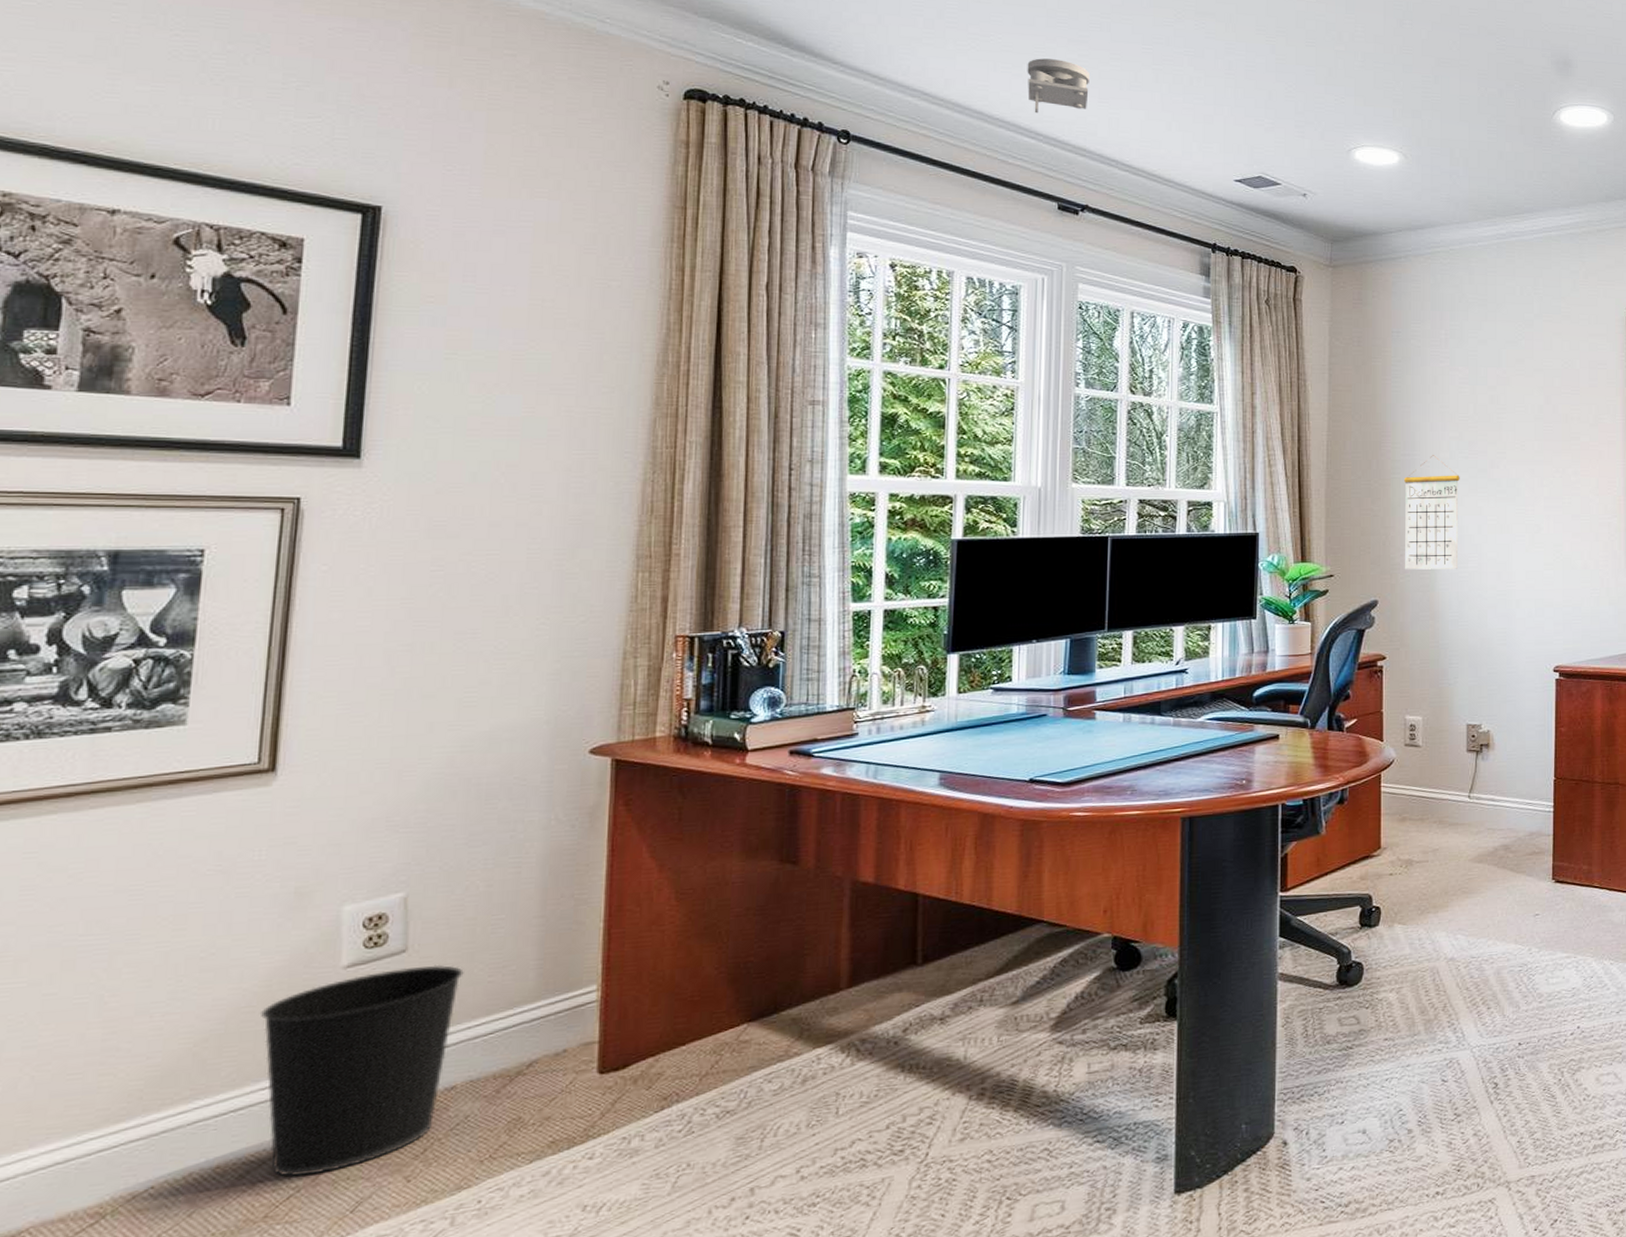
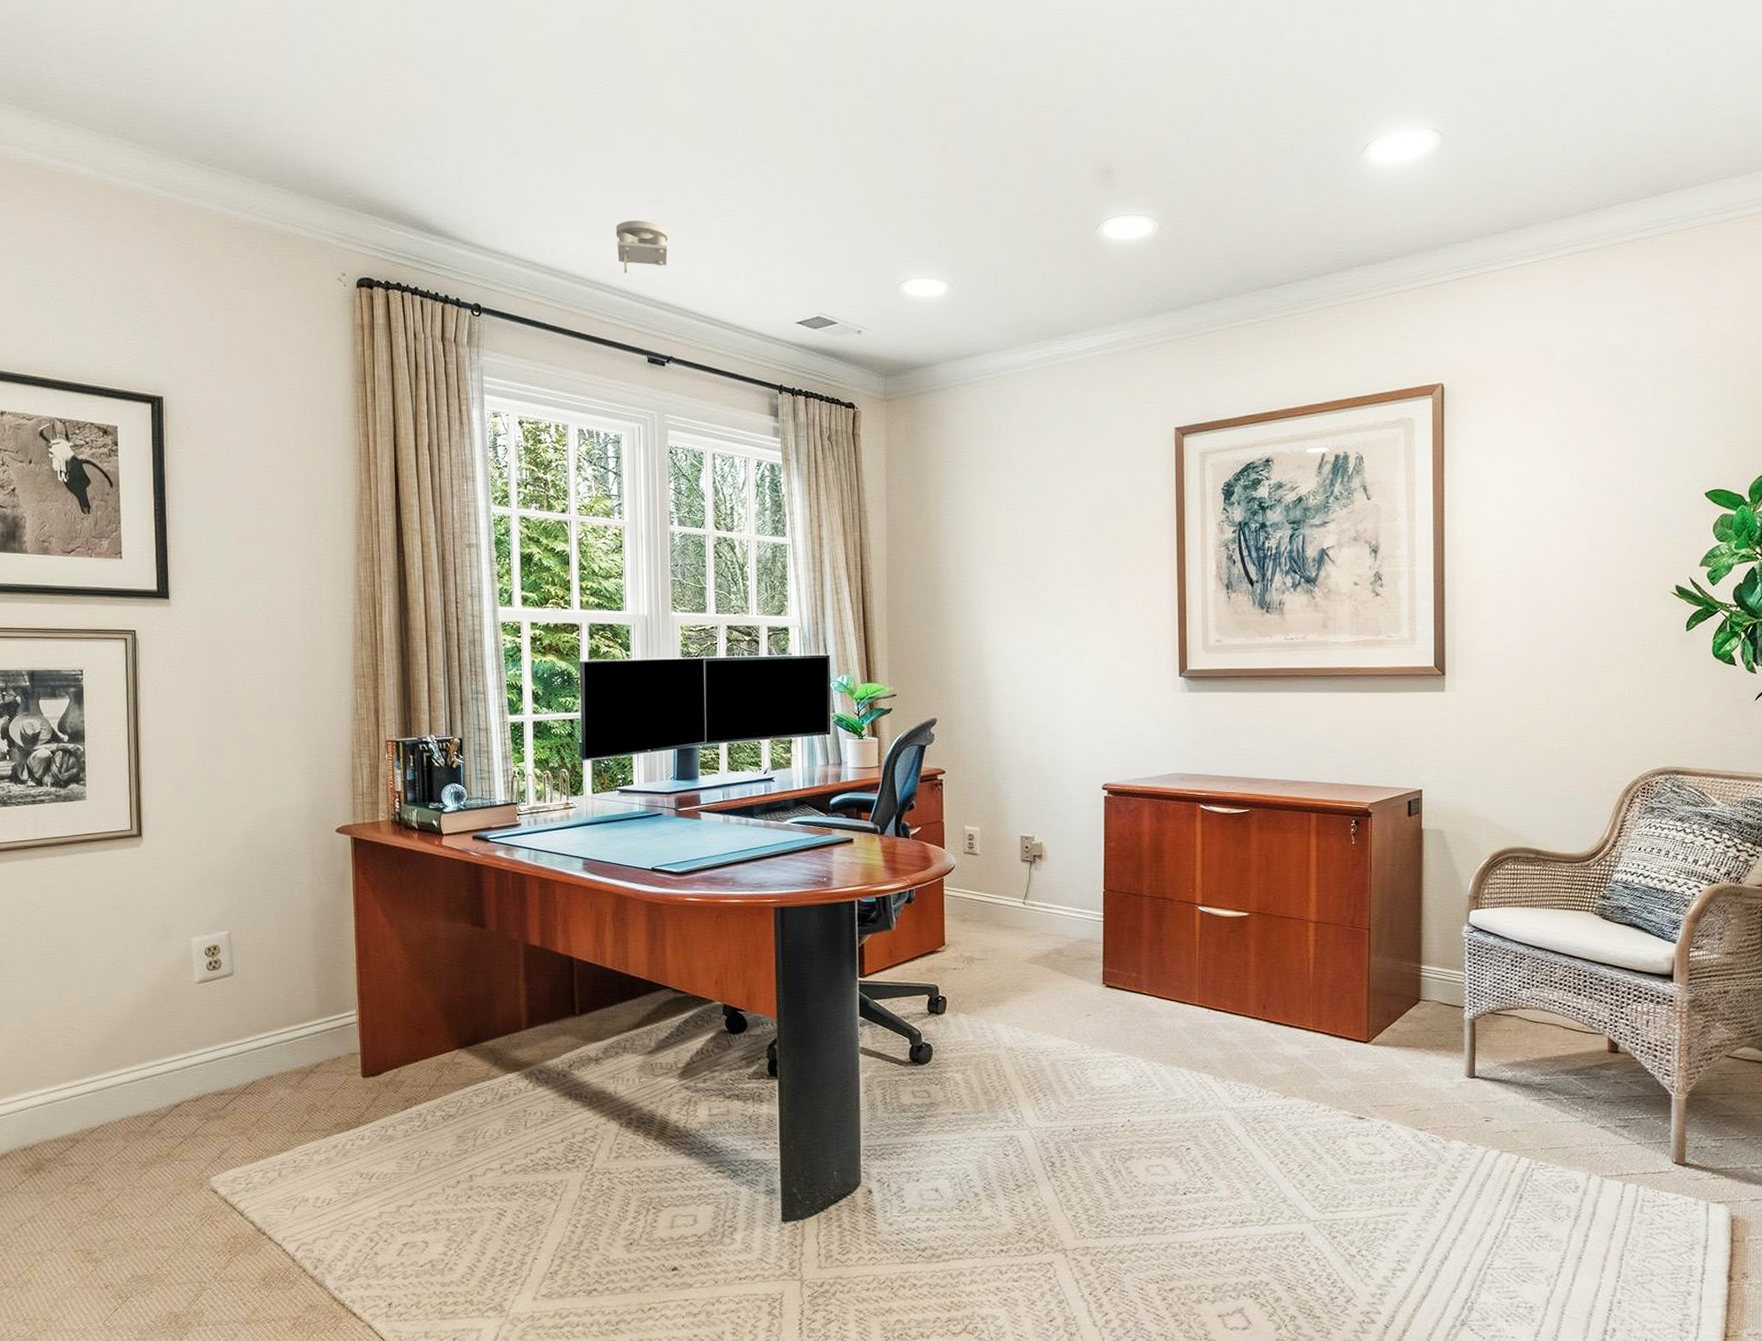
wastebasket: present [259,964,464,1177] -> none [150,986,270,1129]
calendar: present [1404,455,1460,570] -> none [958,580,1010,691]

